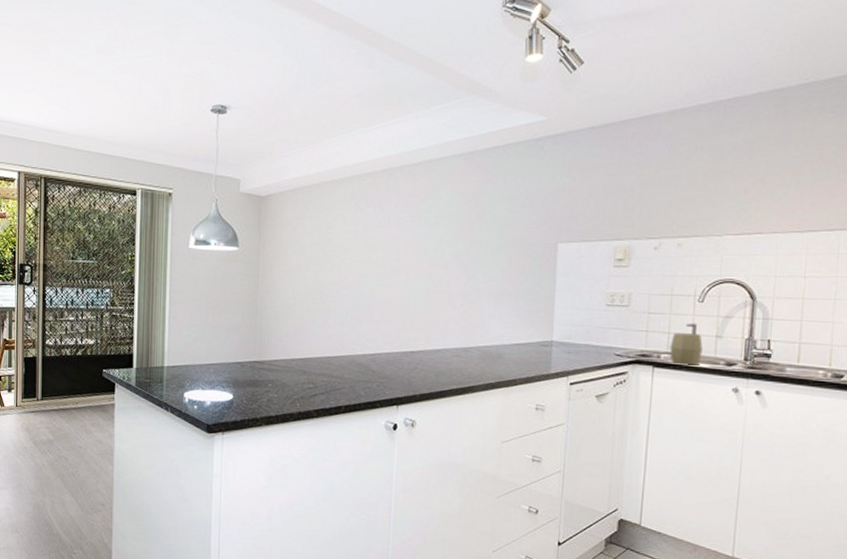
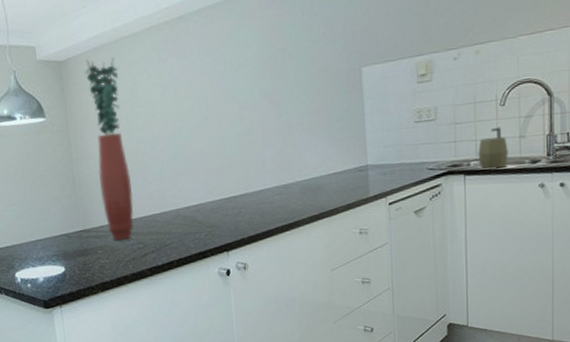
vase: none [279,198,316,378] -> present [84,58,135,242]

